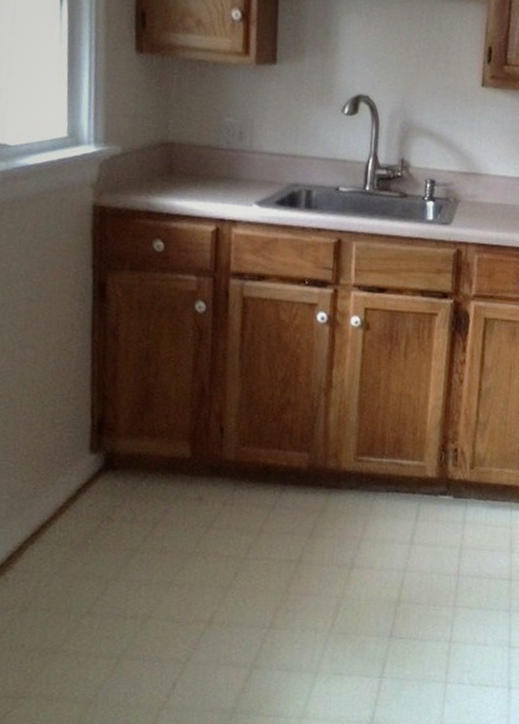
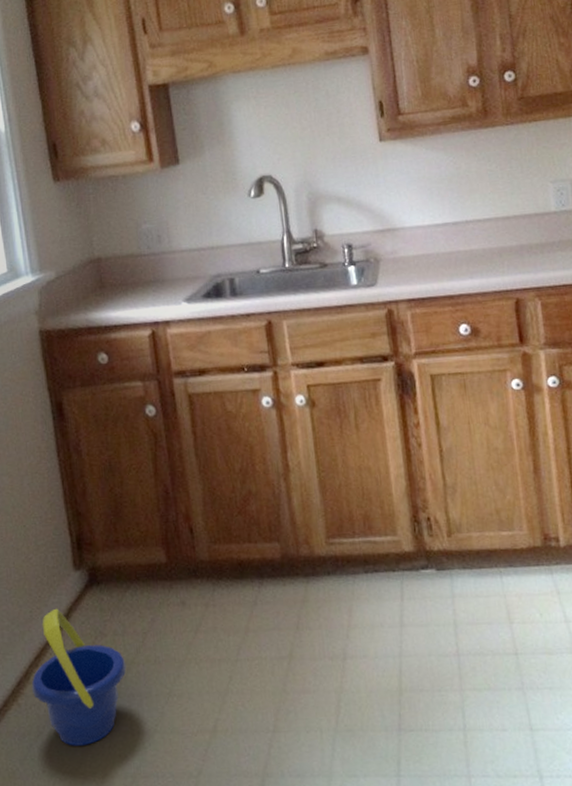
bucket: none [23,488,130,624] -> present [31,608,127,746]

